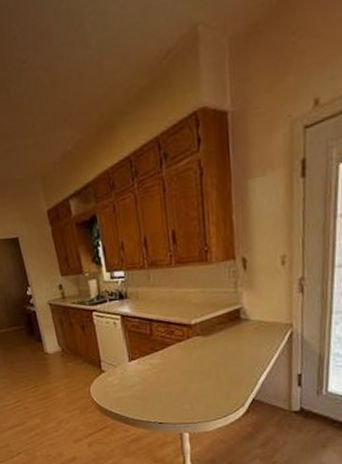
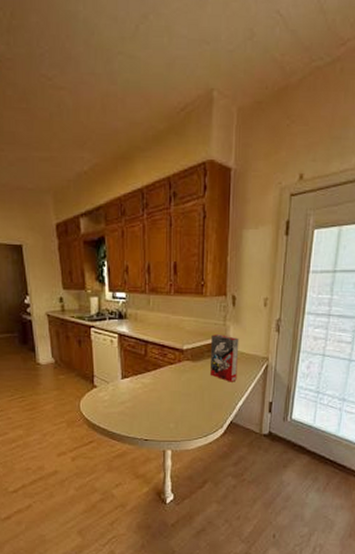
cereal box: none [222,303,256,356] -> present [211,334,239,382]

